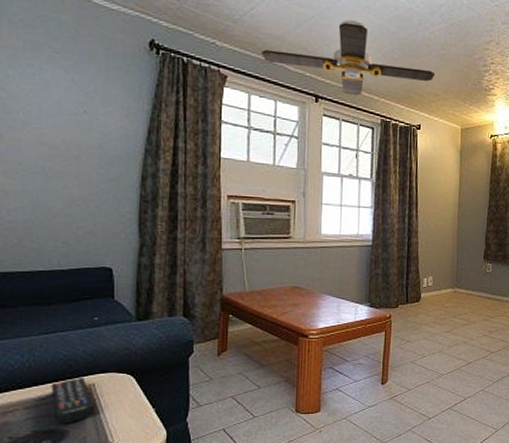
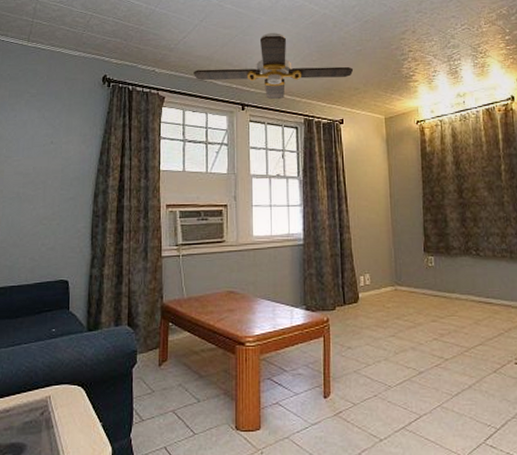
remote control: present [51,377,95,423] -> none [14,388,50,437]

